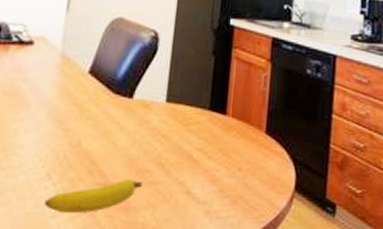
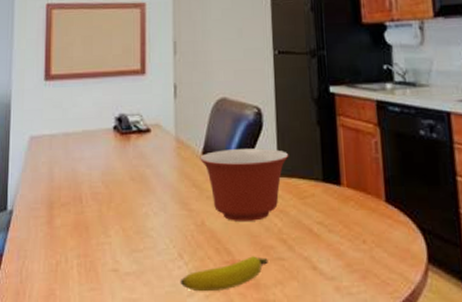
mixing bowl: none [85,70,180,144] -> present [200,148,289,221]

